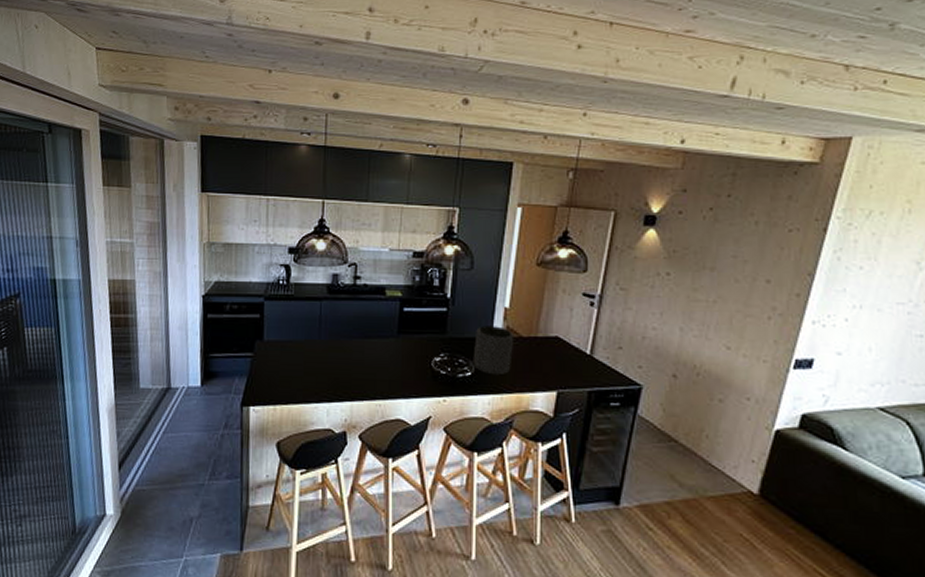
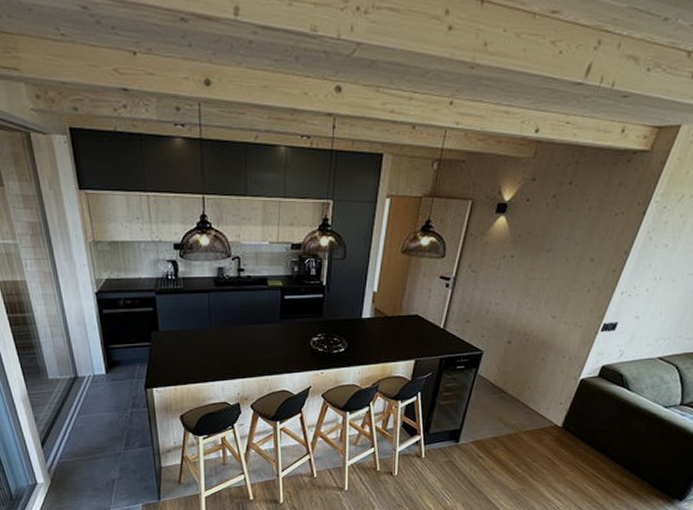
plant pot: present [473,326,515,376] -> none [345,308,381,350]

